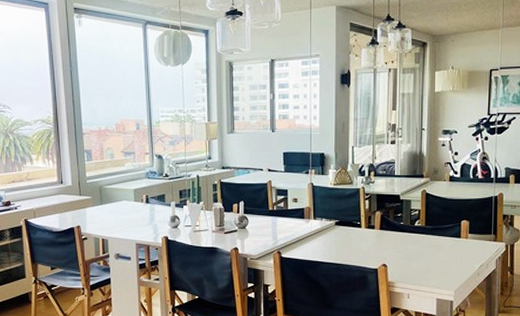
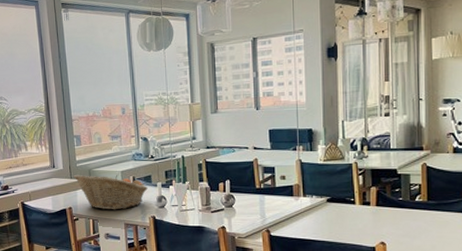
fruit basket: none [83,191,161,230] -> present [74,174,148,210]

